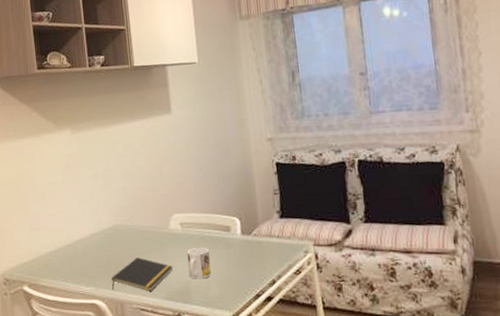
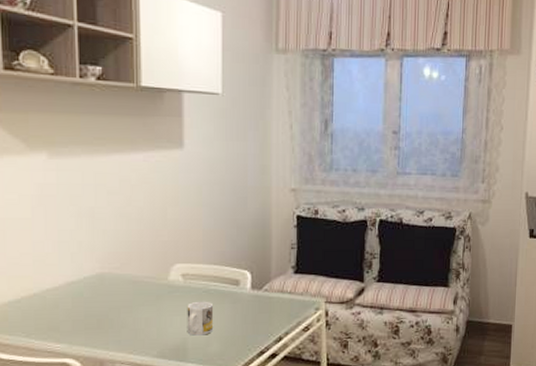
notepad: present [112,257,174,292] -> none [91,311,169,349]

